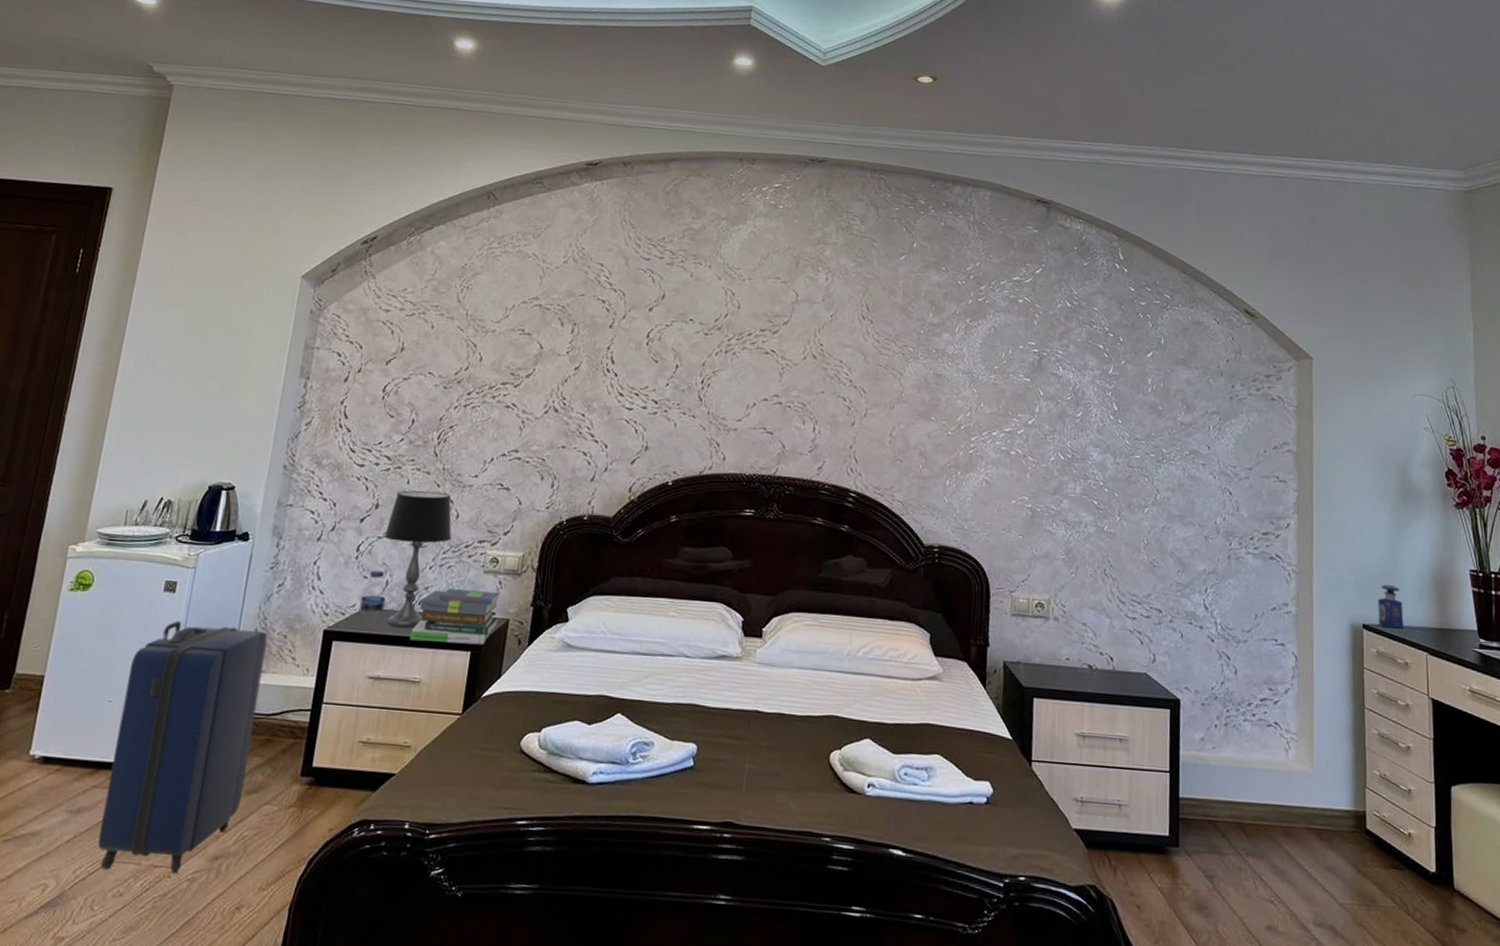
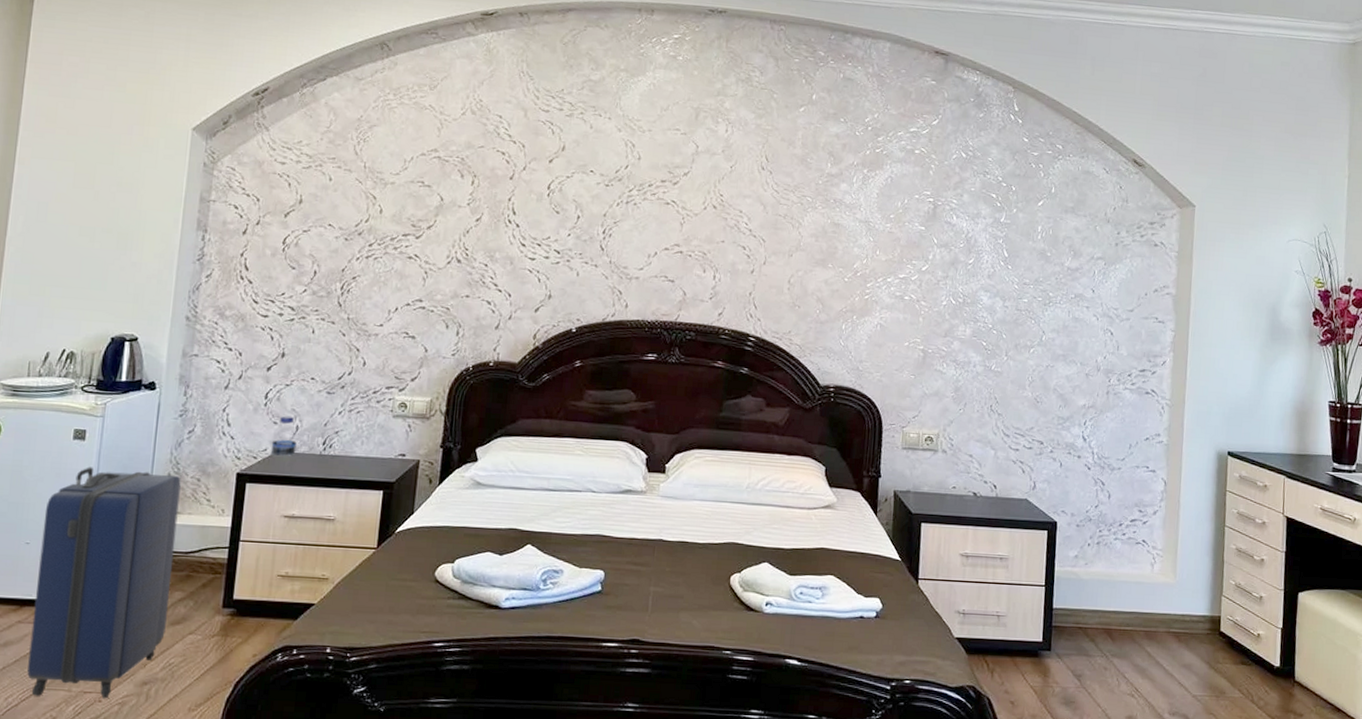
table lamp: present [384,490,452,628] -> none [292,339,360,470]
books: present [410,588,501,645] -> none [322,432,410,485]
perfume bottle: present [1378,584,1404,629] -> none [1242,415,1266,455]

